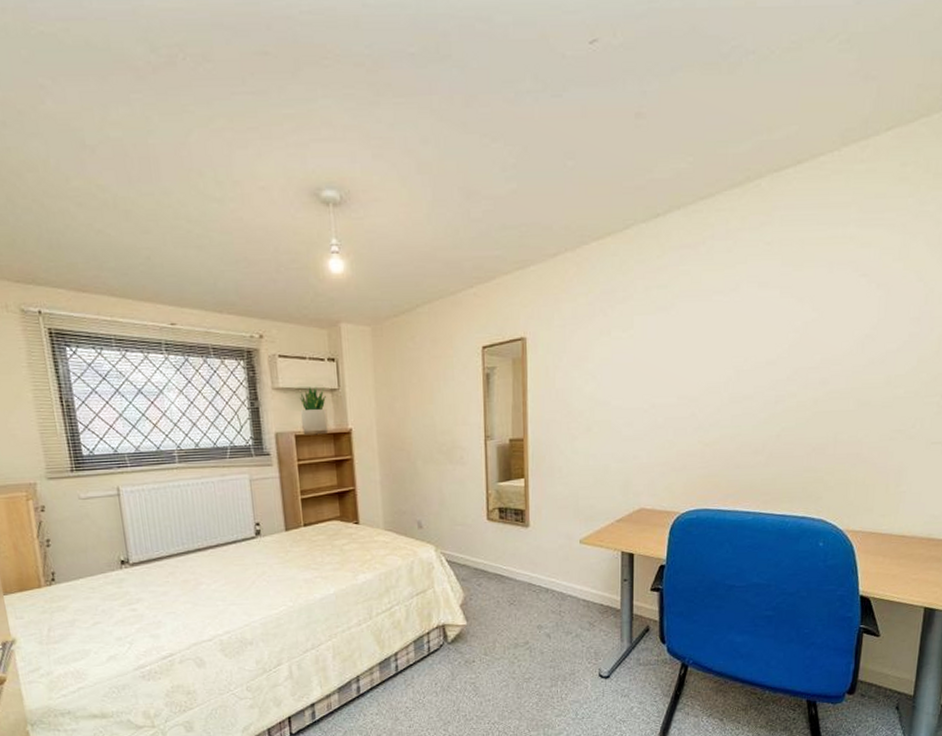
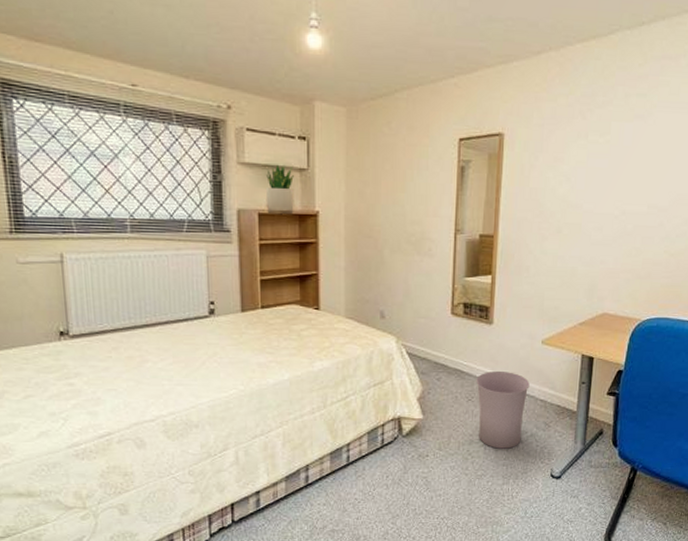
waste bin: none [517,572,571,651] -> present [476,370,530,449]

